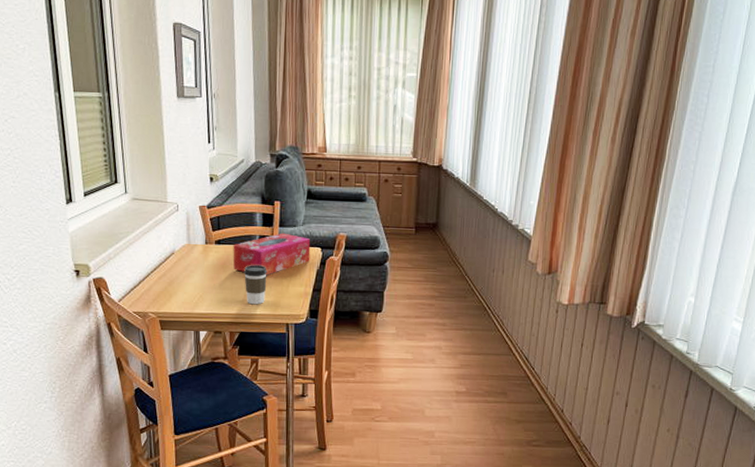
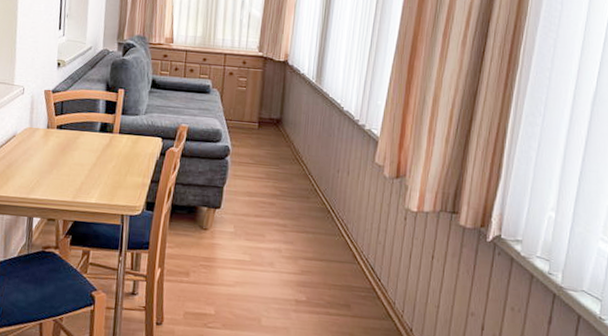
tissue box: present [233,232,311,275] -> none [73,121,152,164]
coffee cup: present [243,265,267,305] -> none [82,152,106,194]

